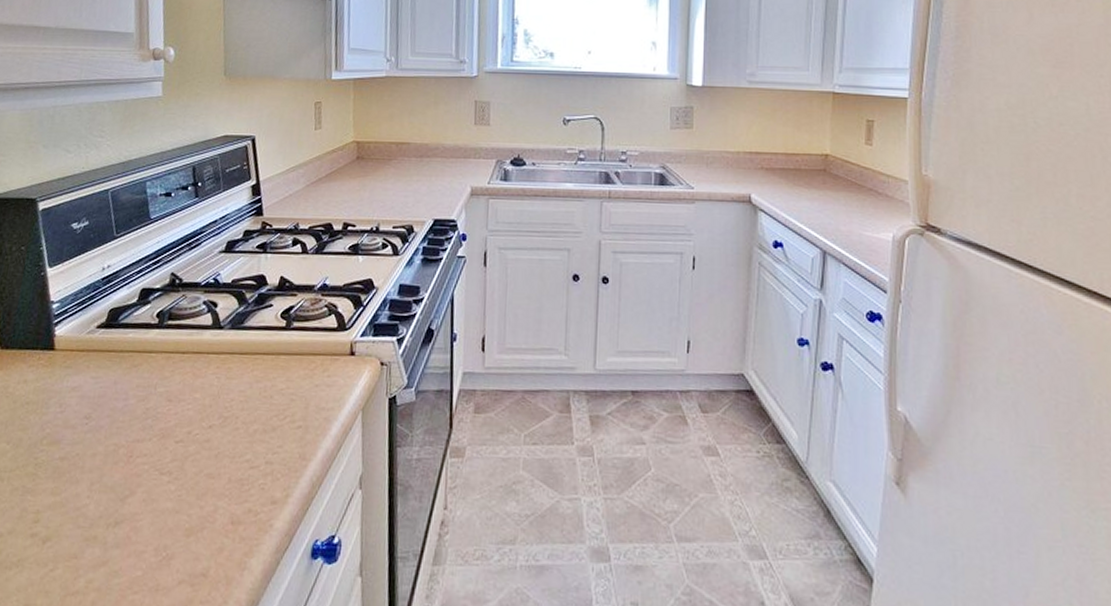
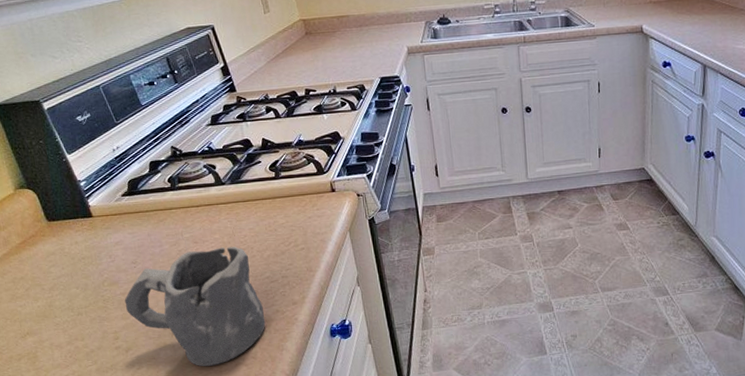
mug: none [60,411,233,581] -> present [124,247,266,367]

